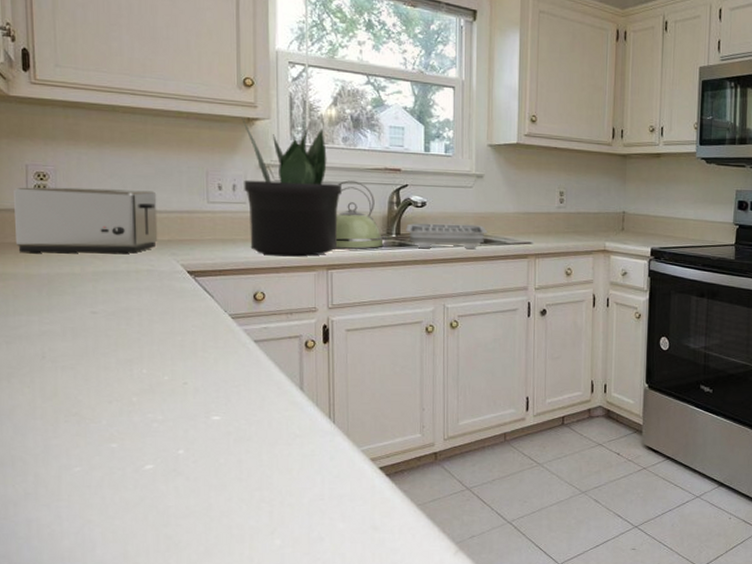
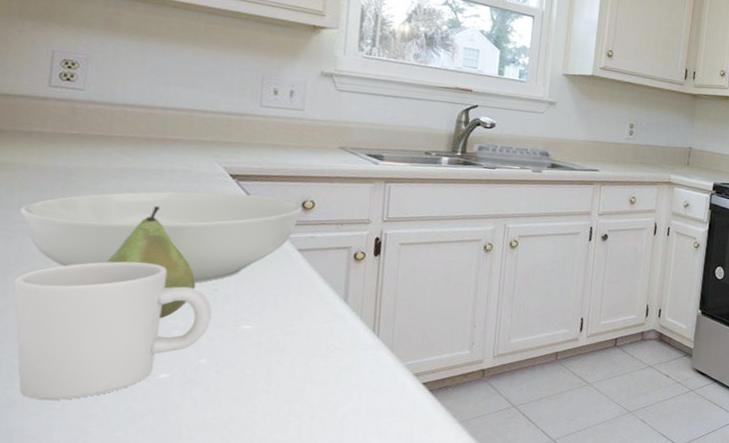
toaster: present [14,186,158,254] -> none [31,73,203,152]
bowl: none [15,289,255,378] -> present [20,191,303,283]
mug: none [17,360,184,491] -> present [13,261,212,400]
fruit: none [89,305,167,413] -> present [105,206,196,319]
planter: present [241,117,342,257] -> none [302,24,409,168]
kettle: present [335,180,385,249] -> none [396,96,449,165]

